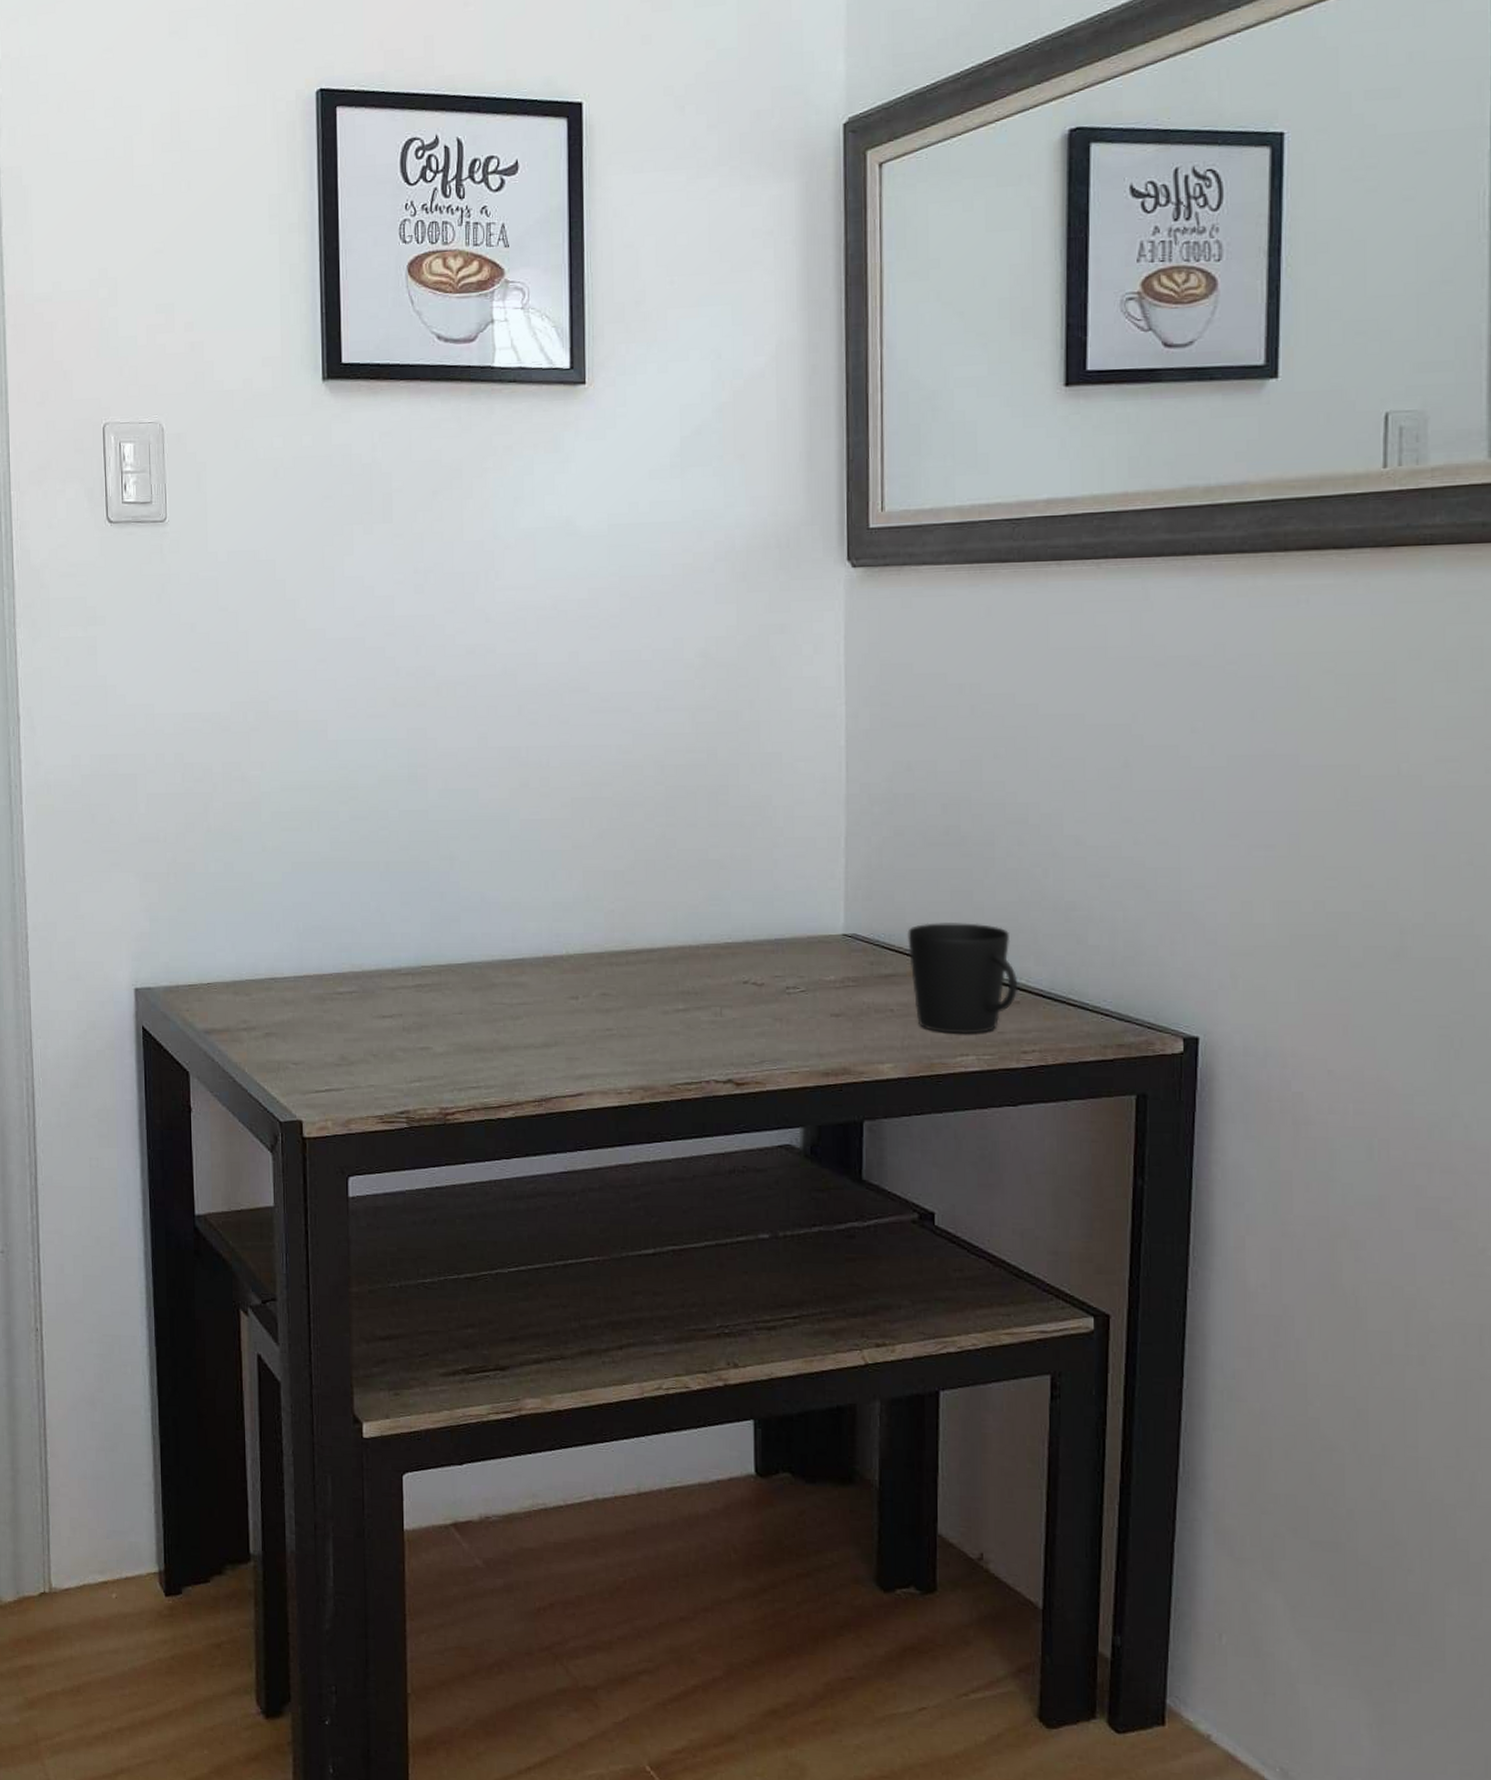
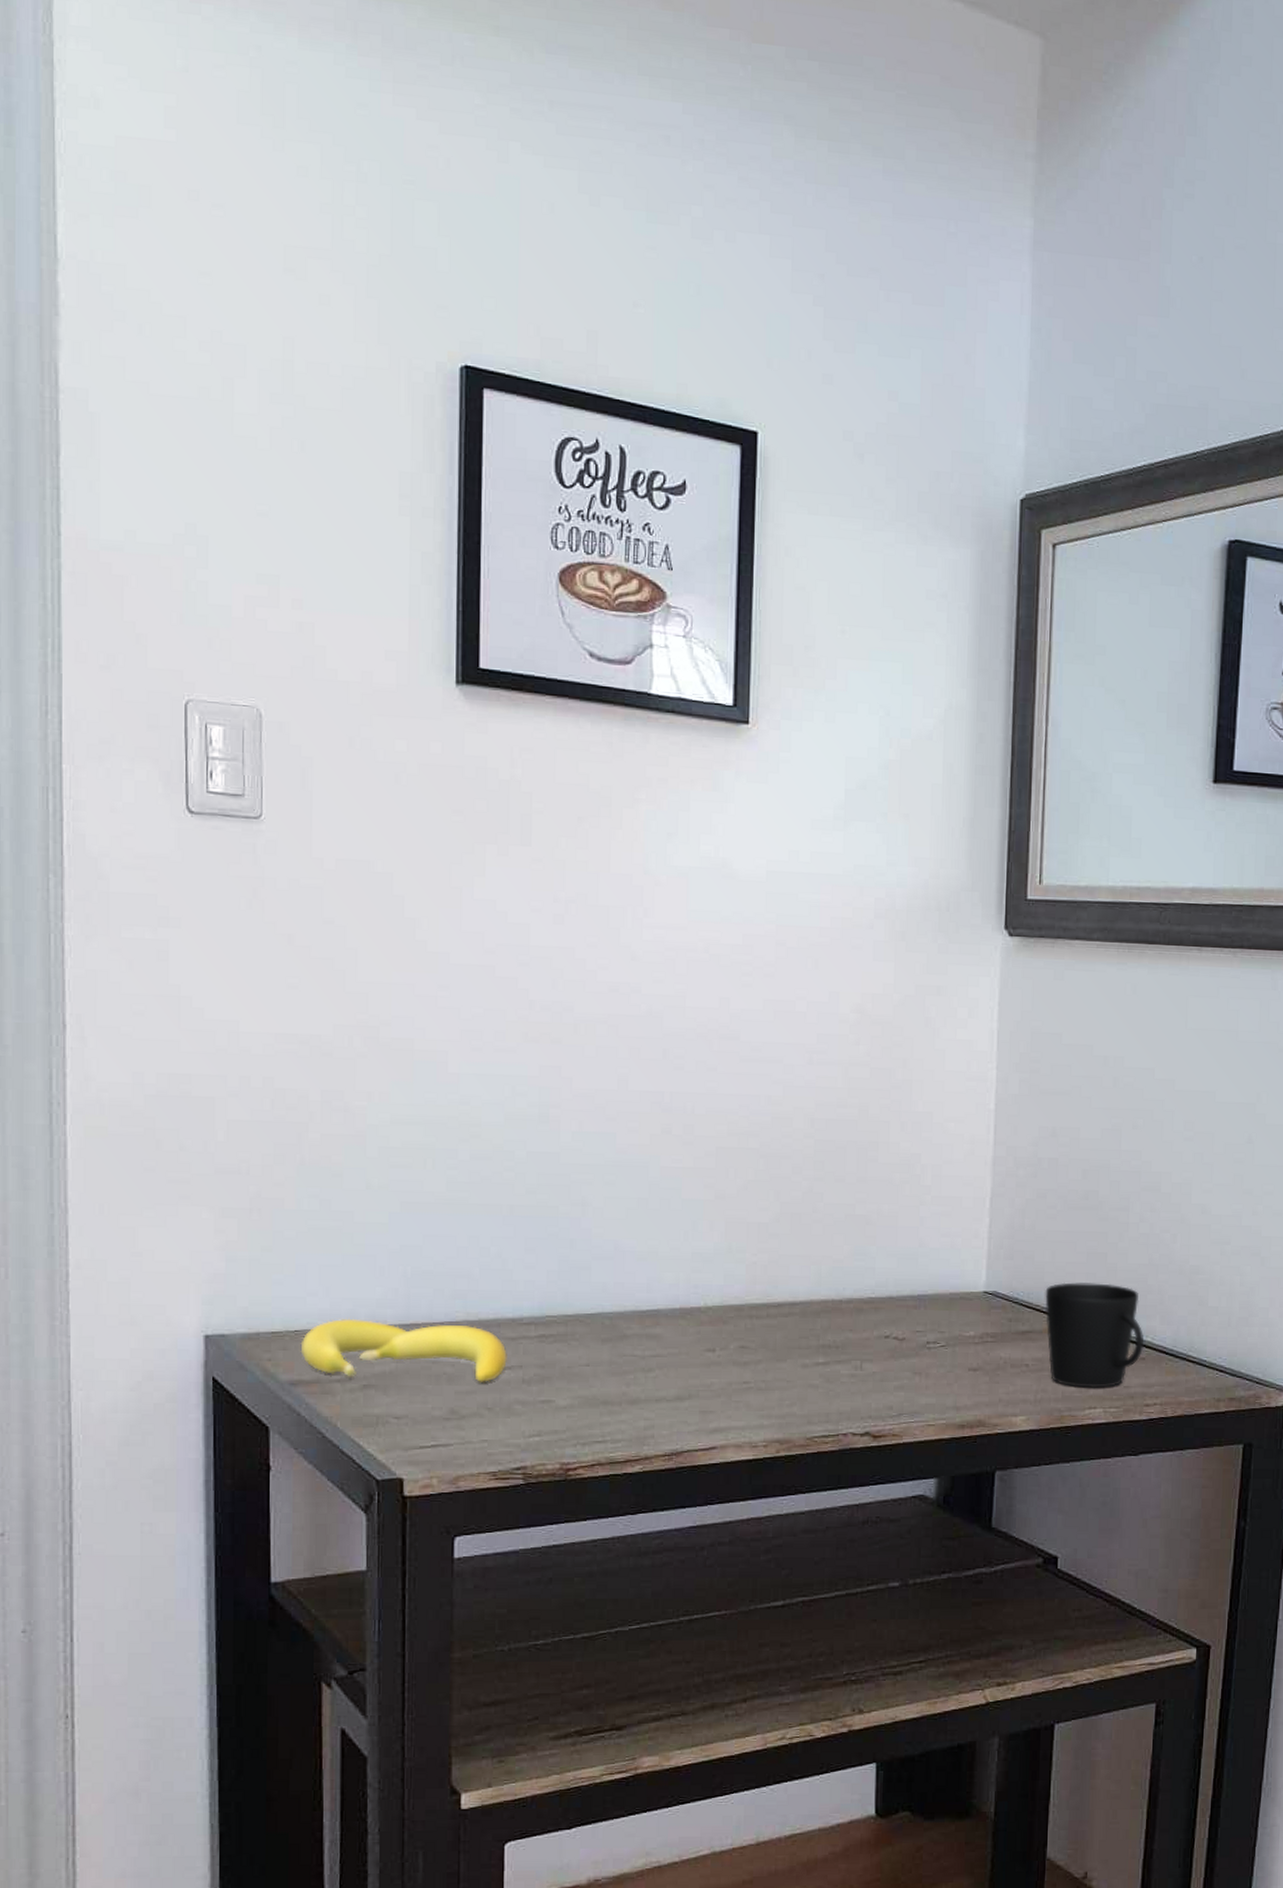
banana: none [212,971,389,1030] -> present [300,1318,507,1382]

